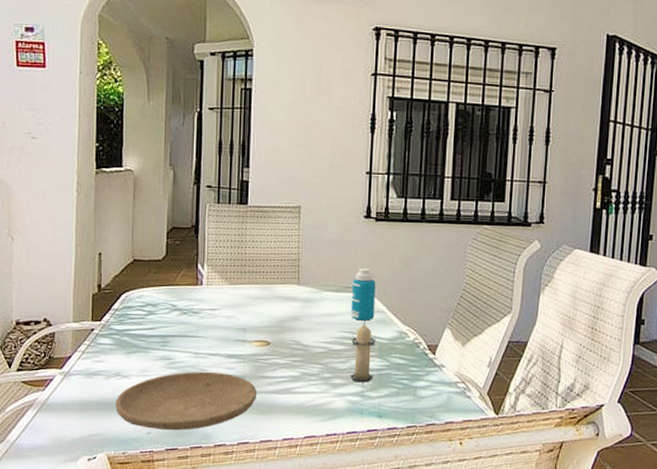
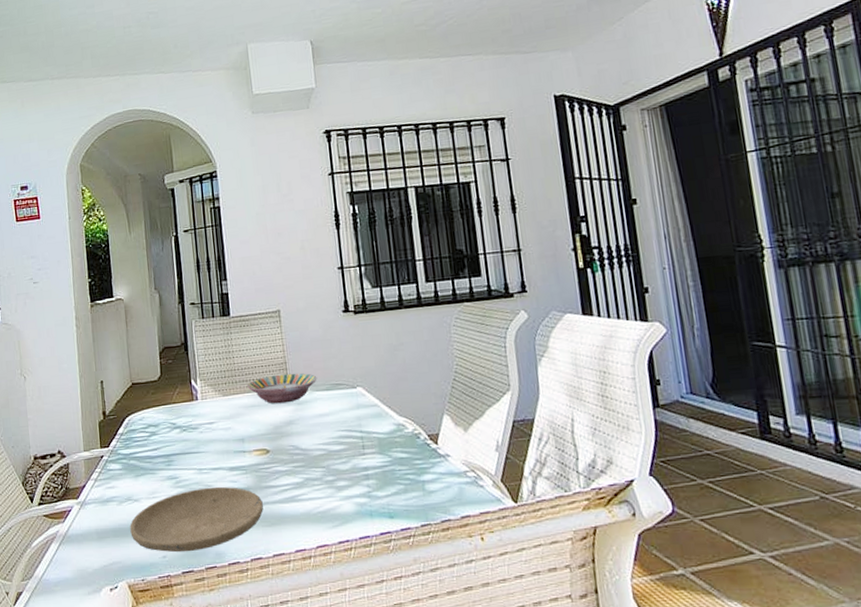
serving bowl: none [256,270,329,299] -> present [247,373,317,404]
bottle: present [350,268,376,321] -> none [341,362,369,417]
candle: present [350,323,376,383] -> none [349,419,378,483]

